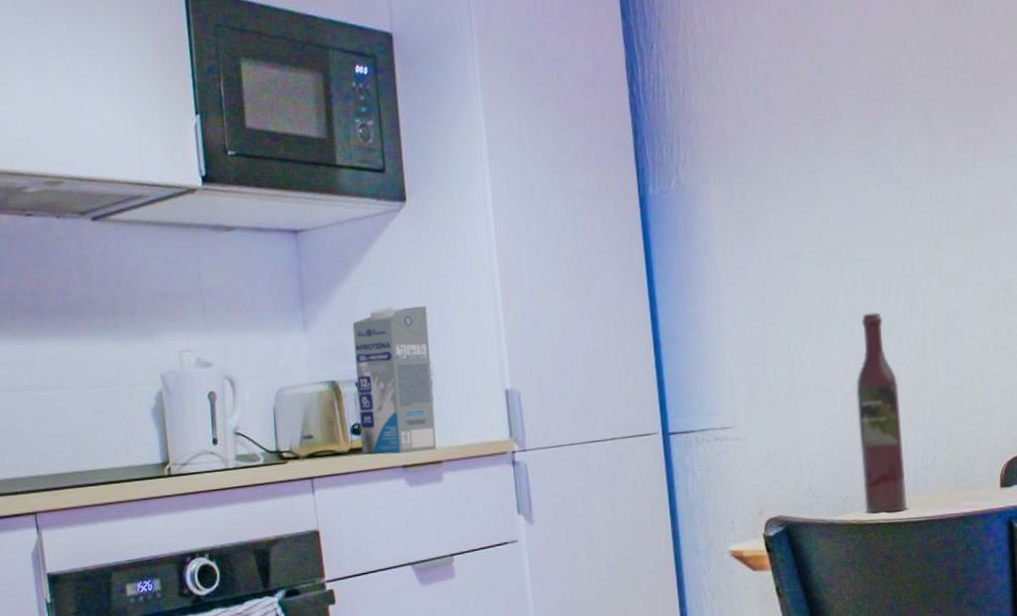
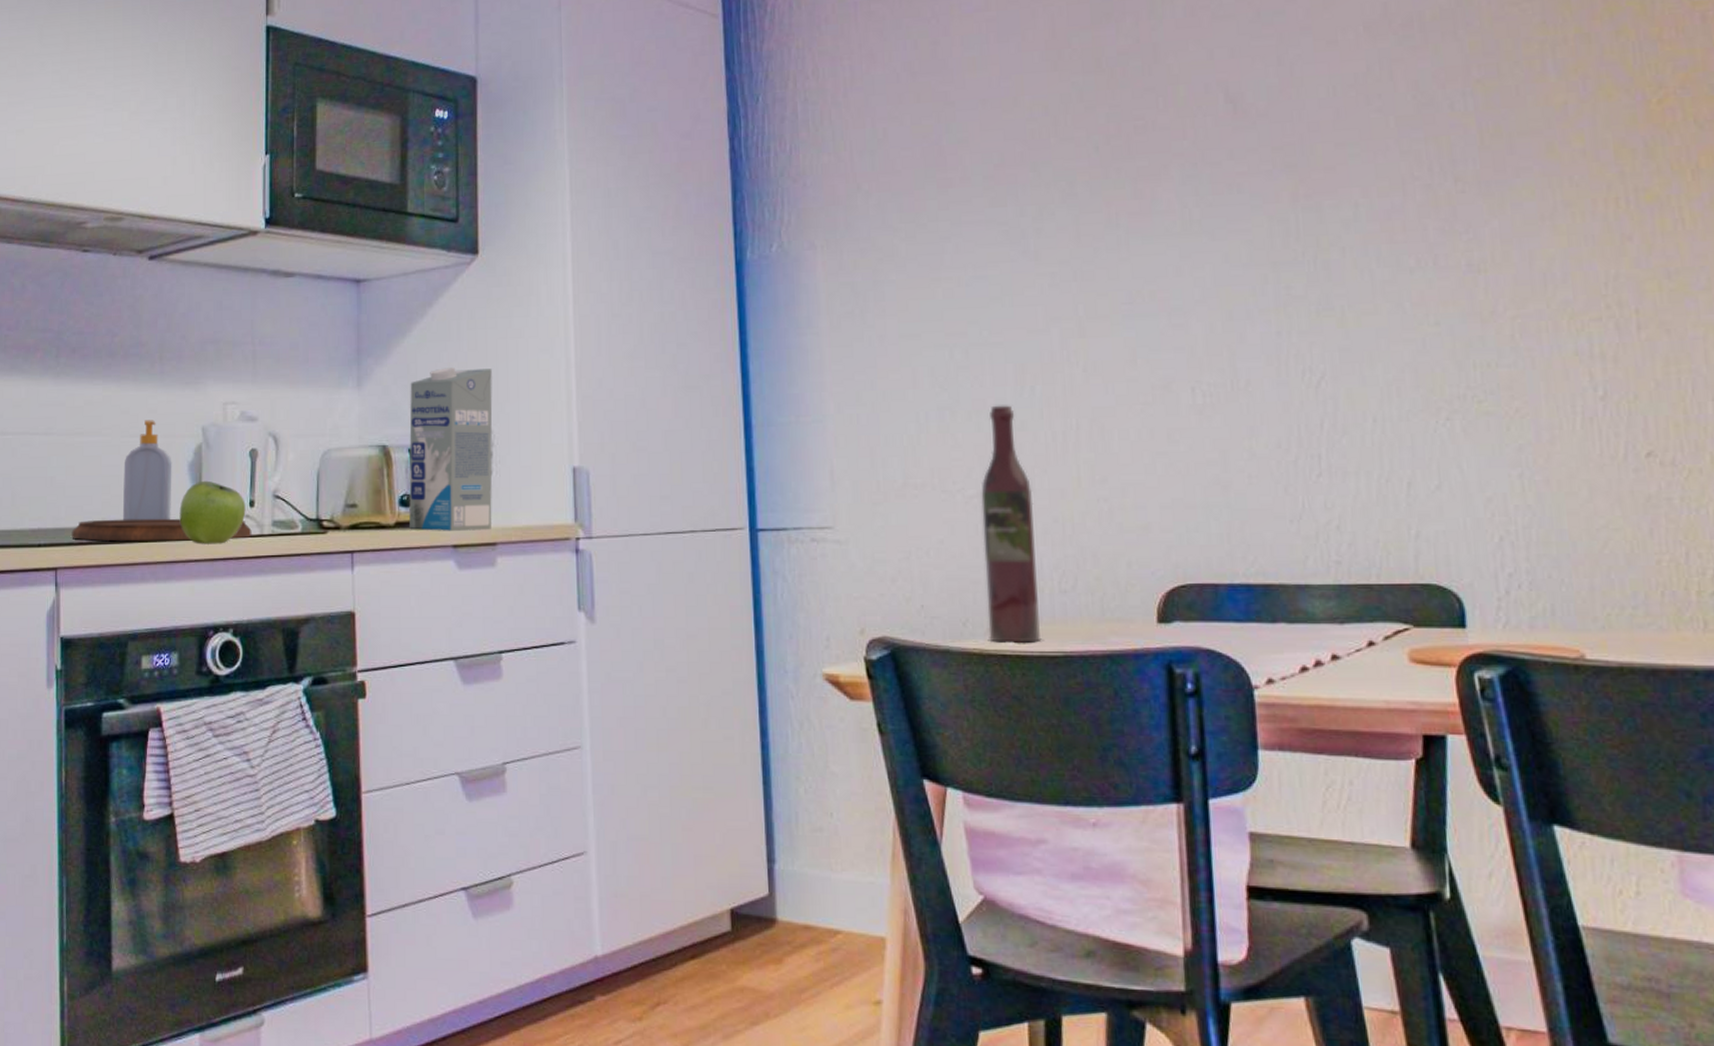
cutting board: none [46,457,218,485] -> present [72,518,252,541]
soap bottle: none [89,371,140,465] -> present [122,420,172,520]
fruit: none [147,423,210,482] -> present [179,480,246,545]

